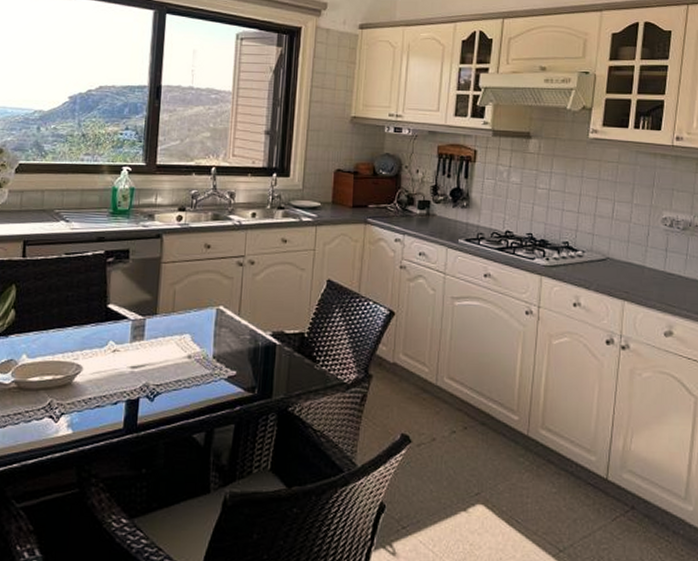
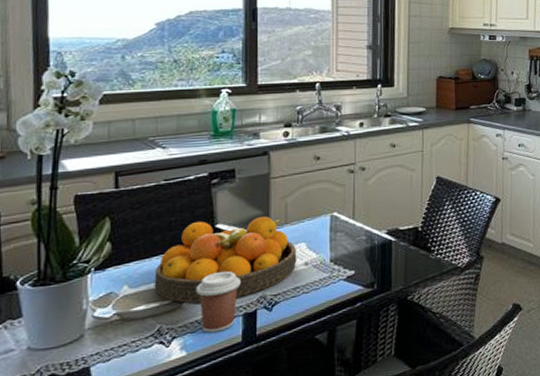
fruit bowl: none [49,299,182,382] -> present [154,216,297,303]
coffee cup: none [85,353,127,415] -> present [195,271,241,333]

